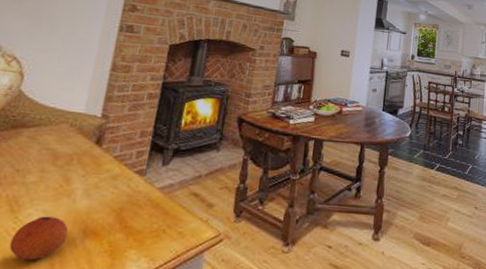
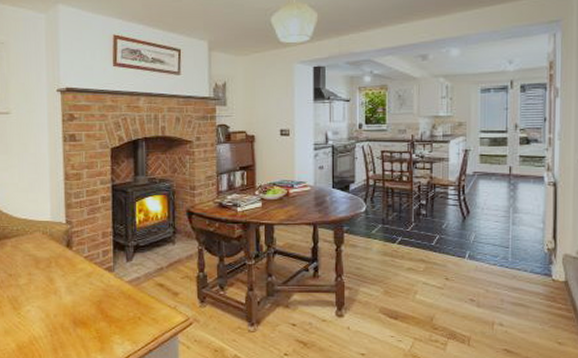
fruit: present [9,216,69,261] -> none [20,311,62,347]

